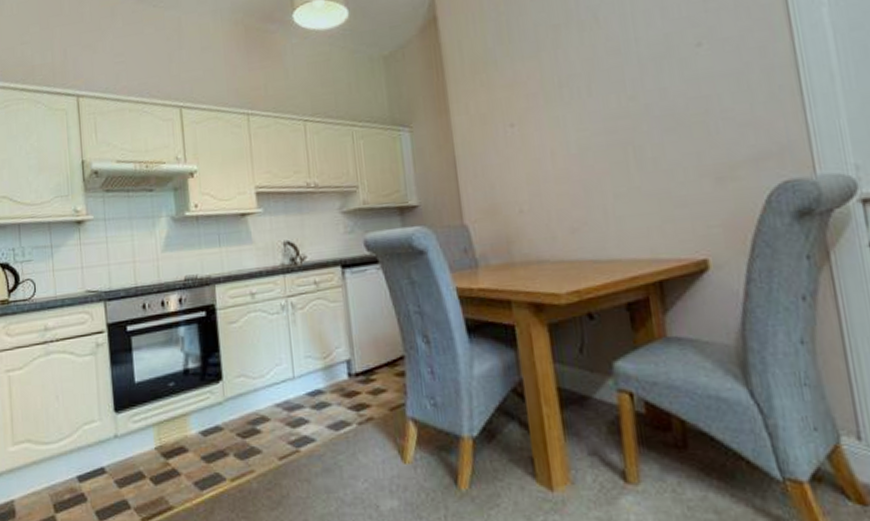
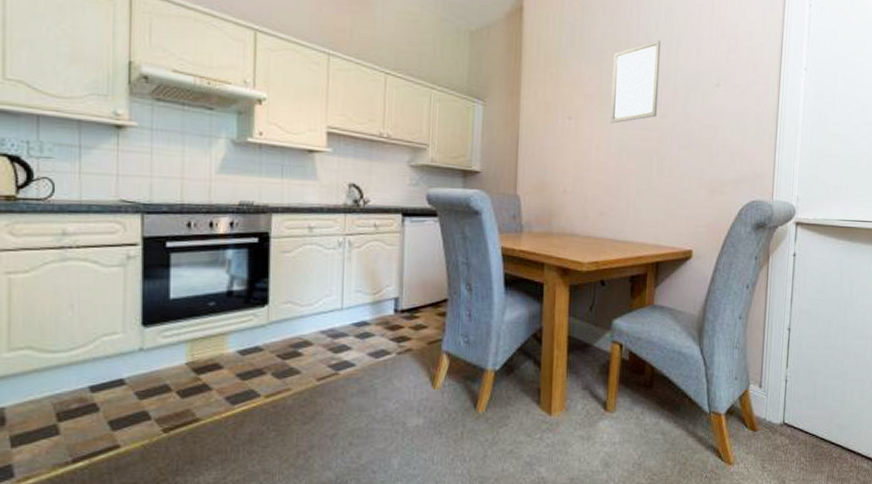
wall art: none [552,10,623,121] -> present [610,40,661,124]

